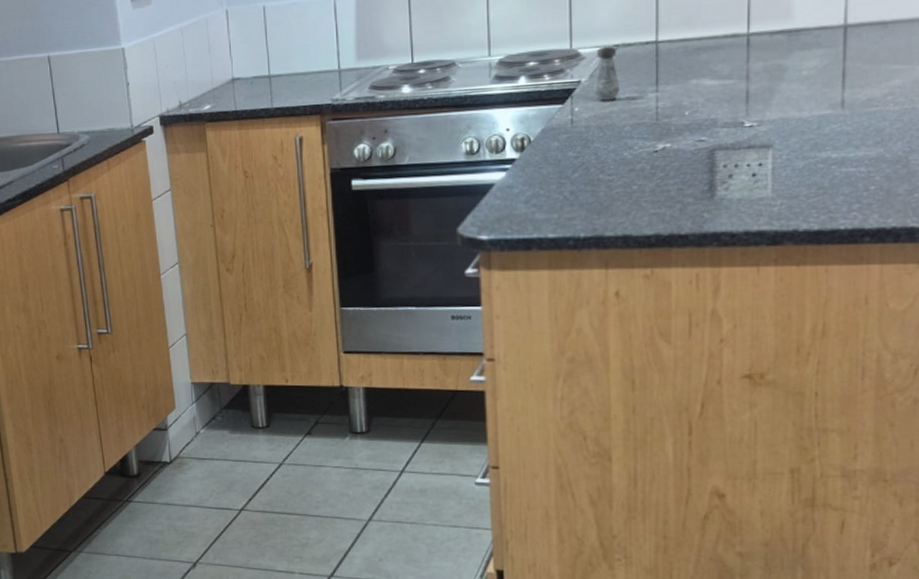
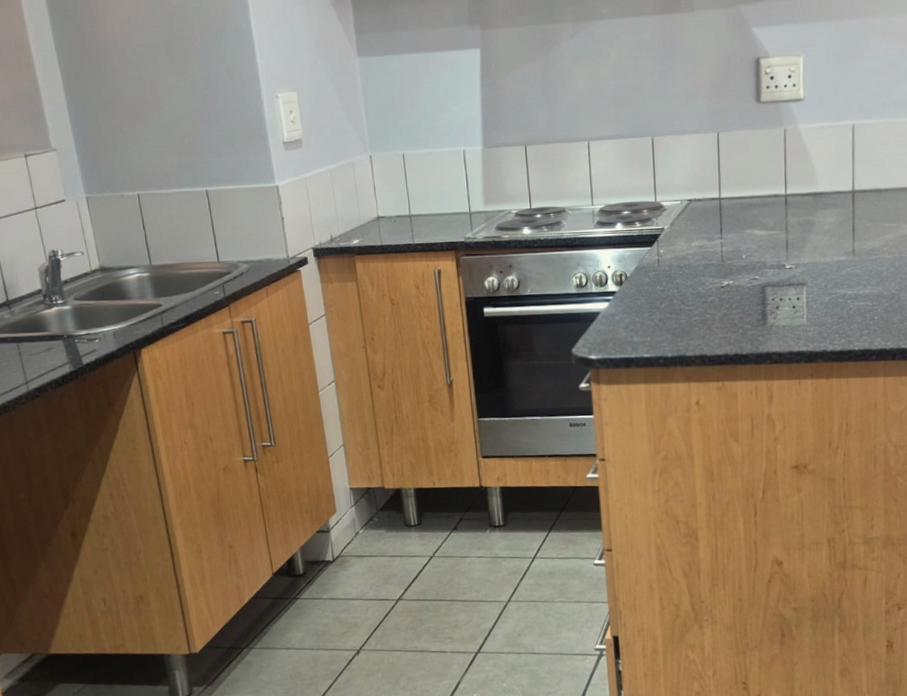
salt shaker: present [593,45,619,101] -> none [674,200,694,245]

